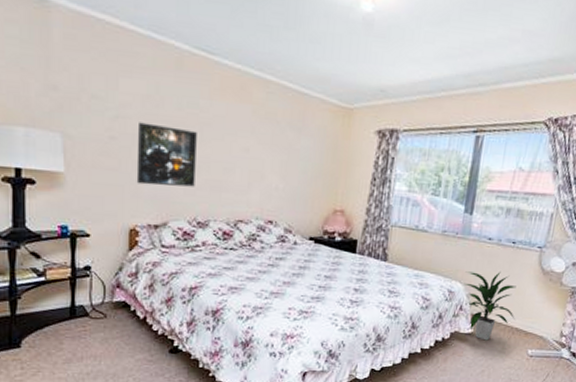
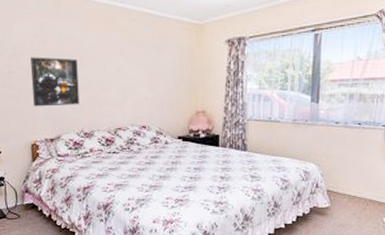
indoor plant: present [465,271,516,341] -> none [317,150,368,213]

